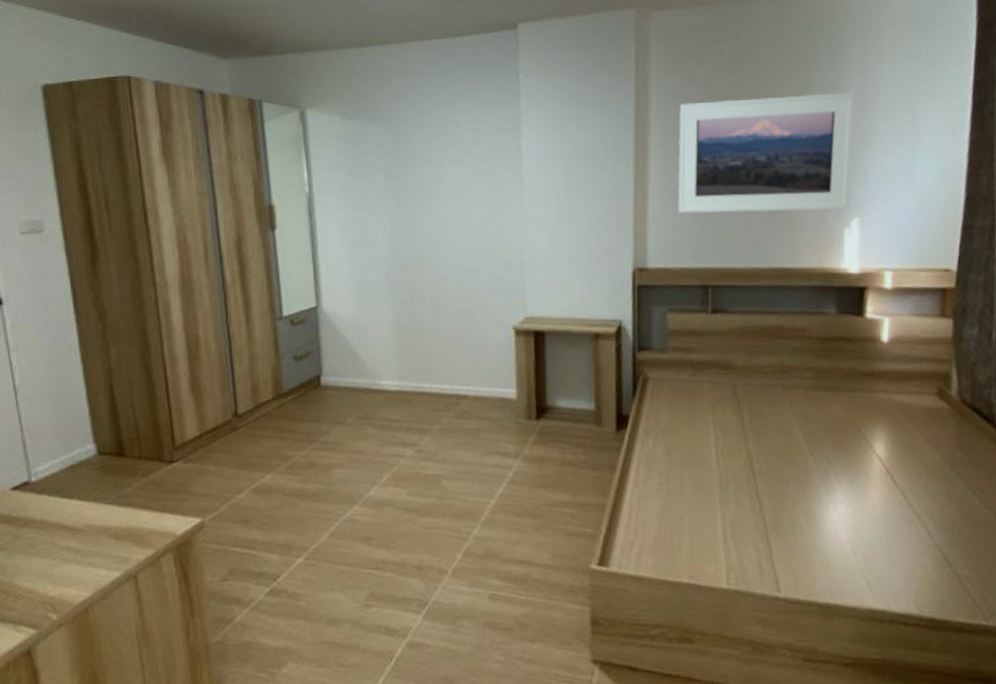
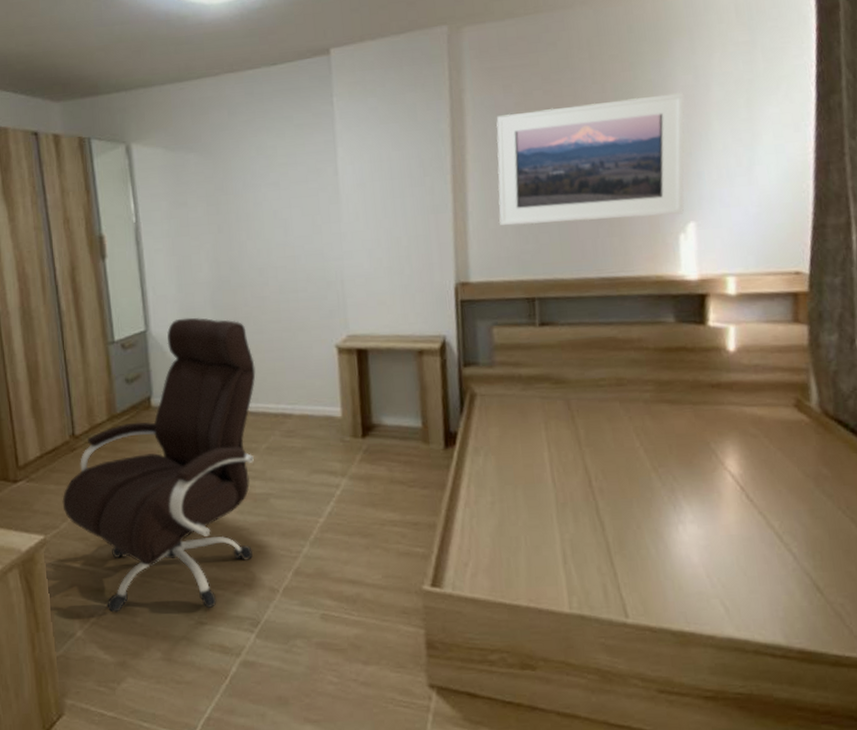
office chair: none [222,294,431,597] -> present [62,317,256,613]

